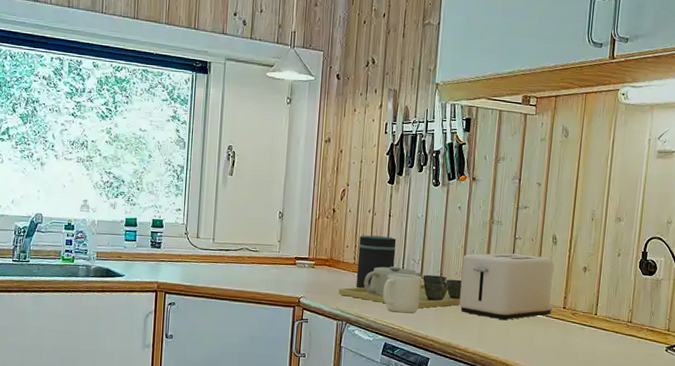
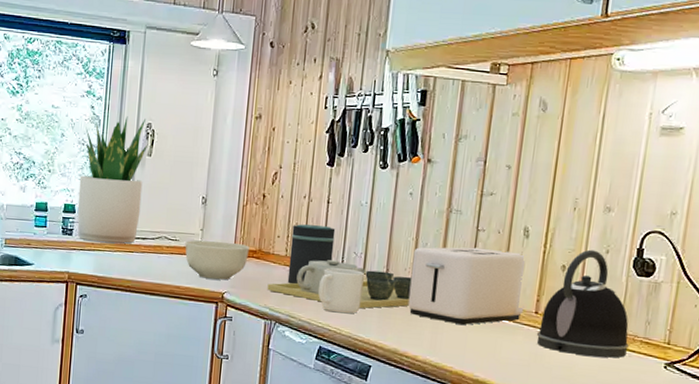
planter: none [165,139,230,255] -> present [77,116,148,244]
bowl: none [264,250,323,286] -> present [185,240,251,280]
kettle: none [564,253,638,344] -> present [536,249,629,358]

